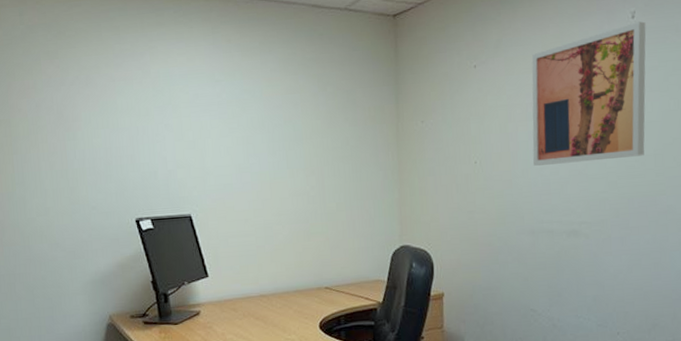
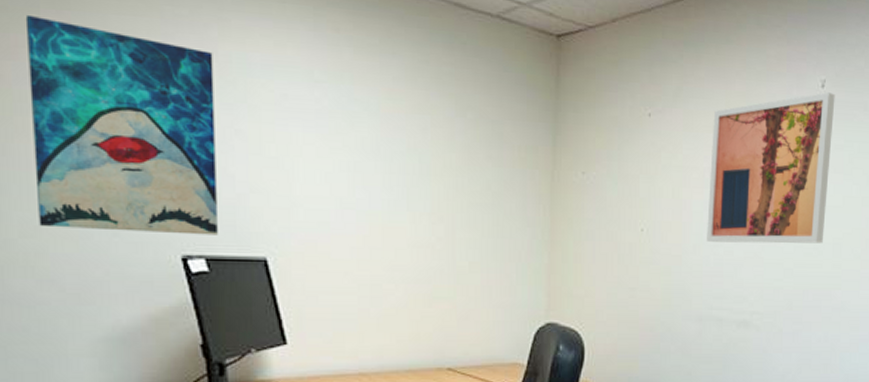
wall art: none [33,66,158,208] -> present [25,14,218,235]

